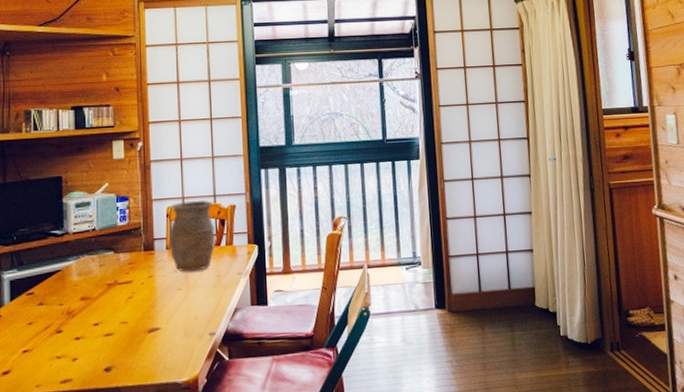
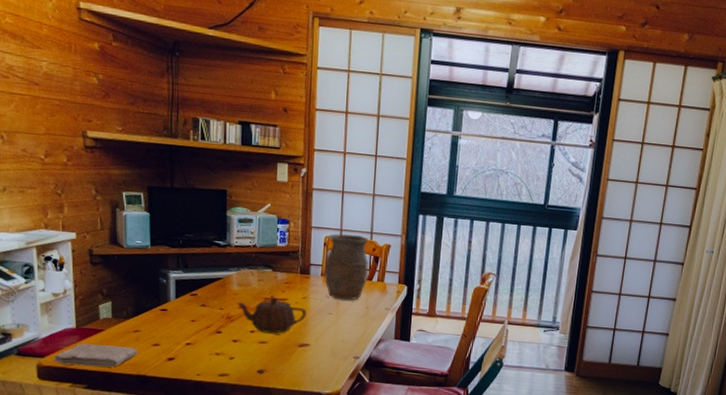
teapot: none [77,281,154,324] -> present [236,297,307,334]

